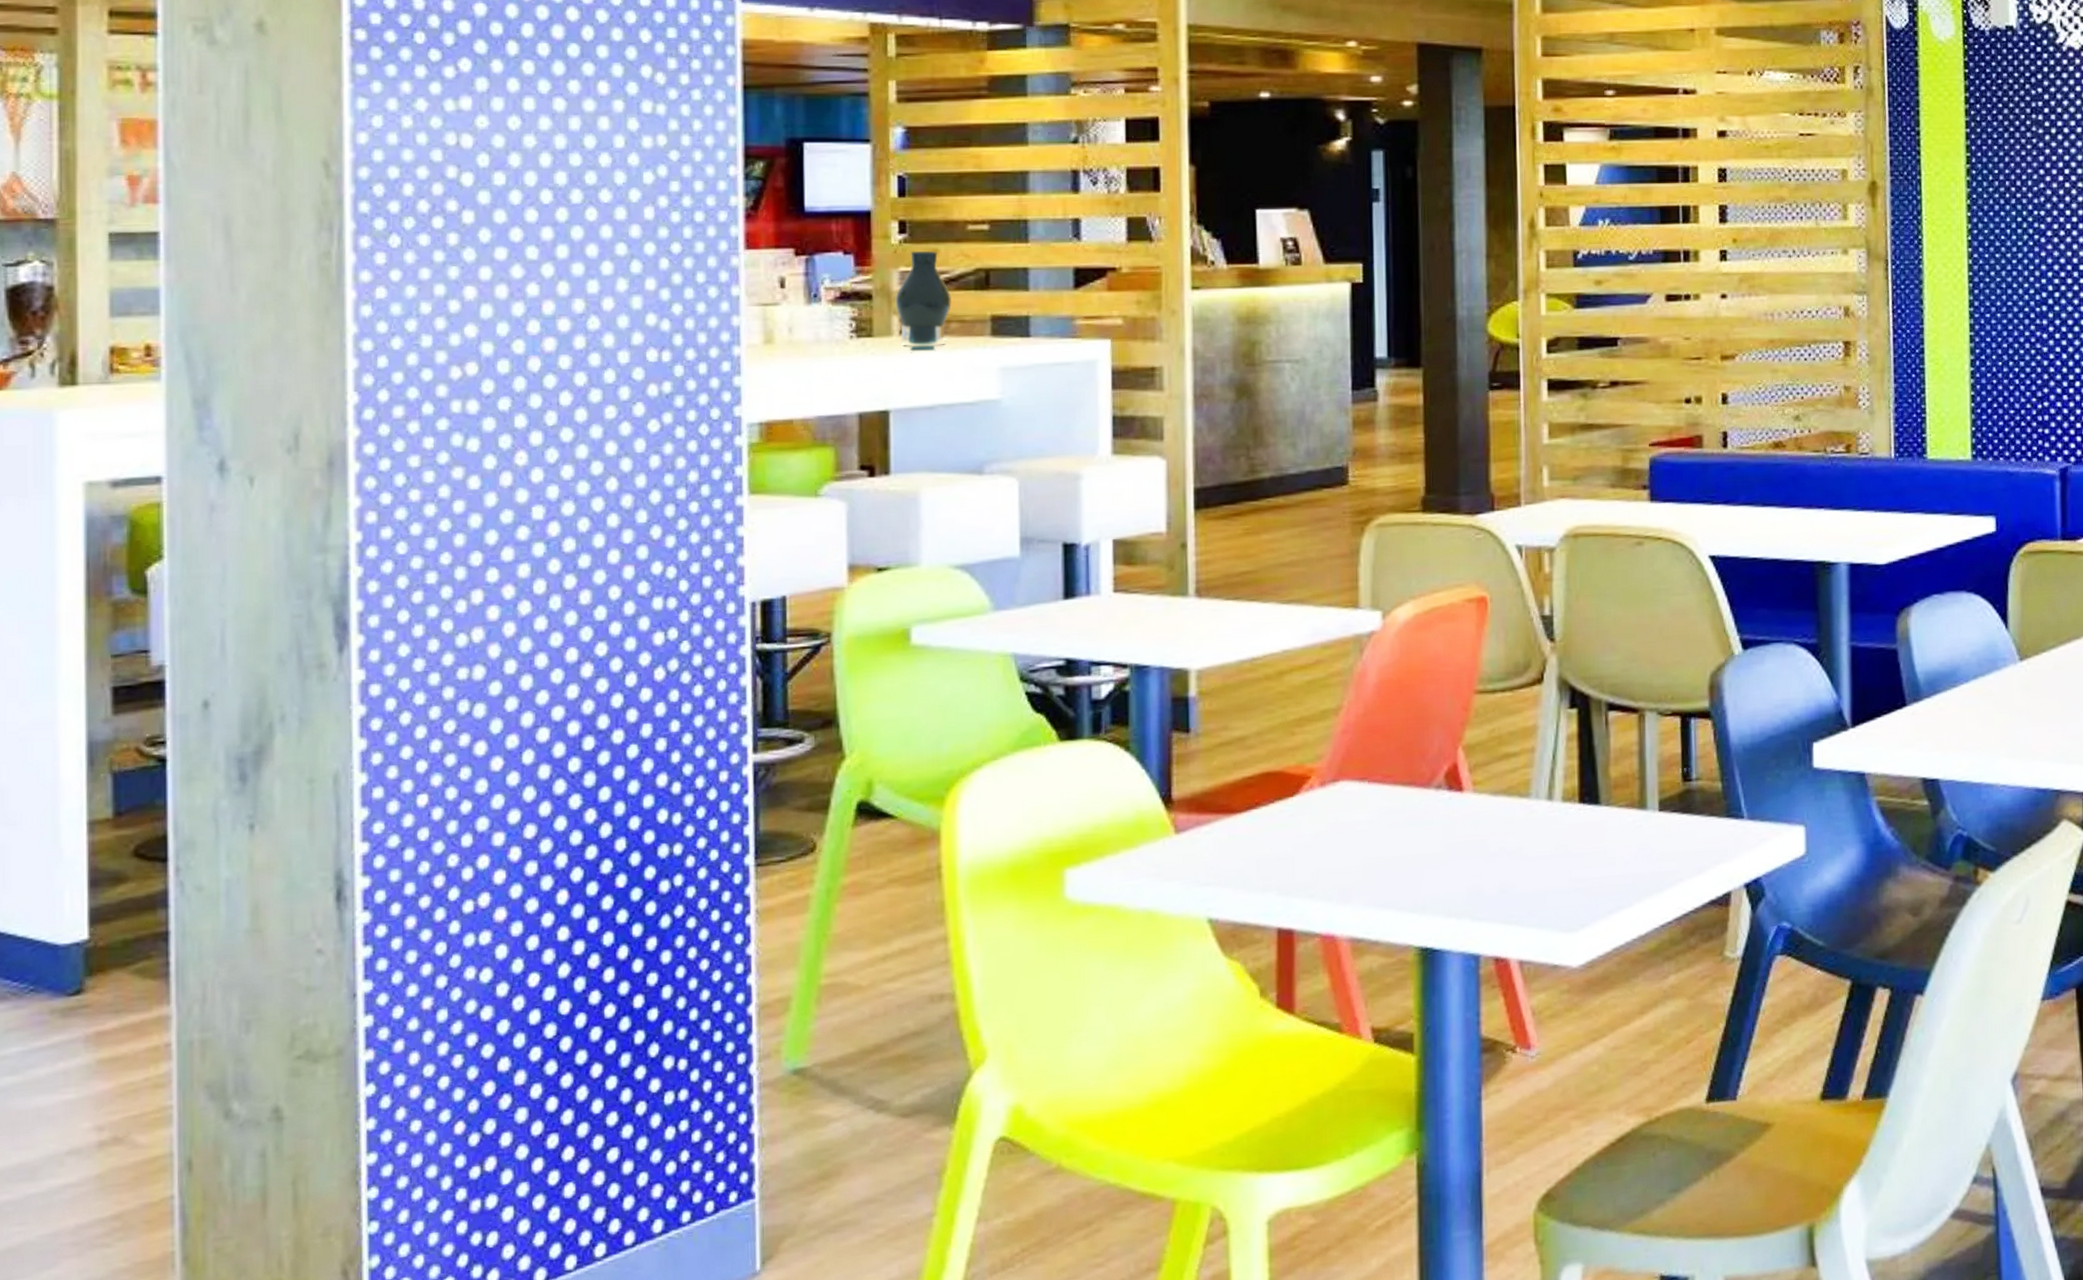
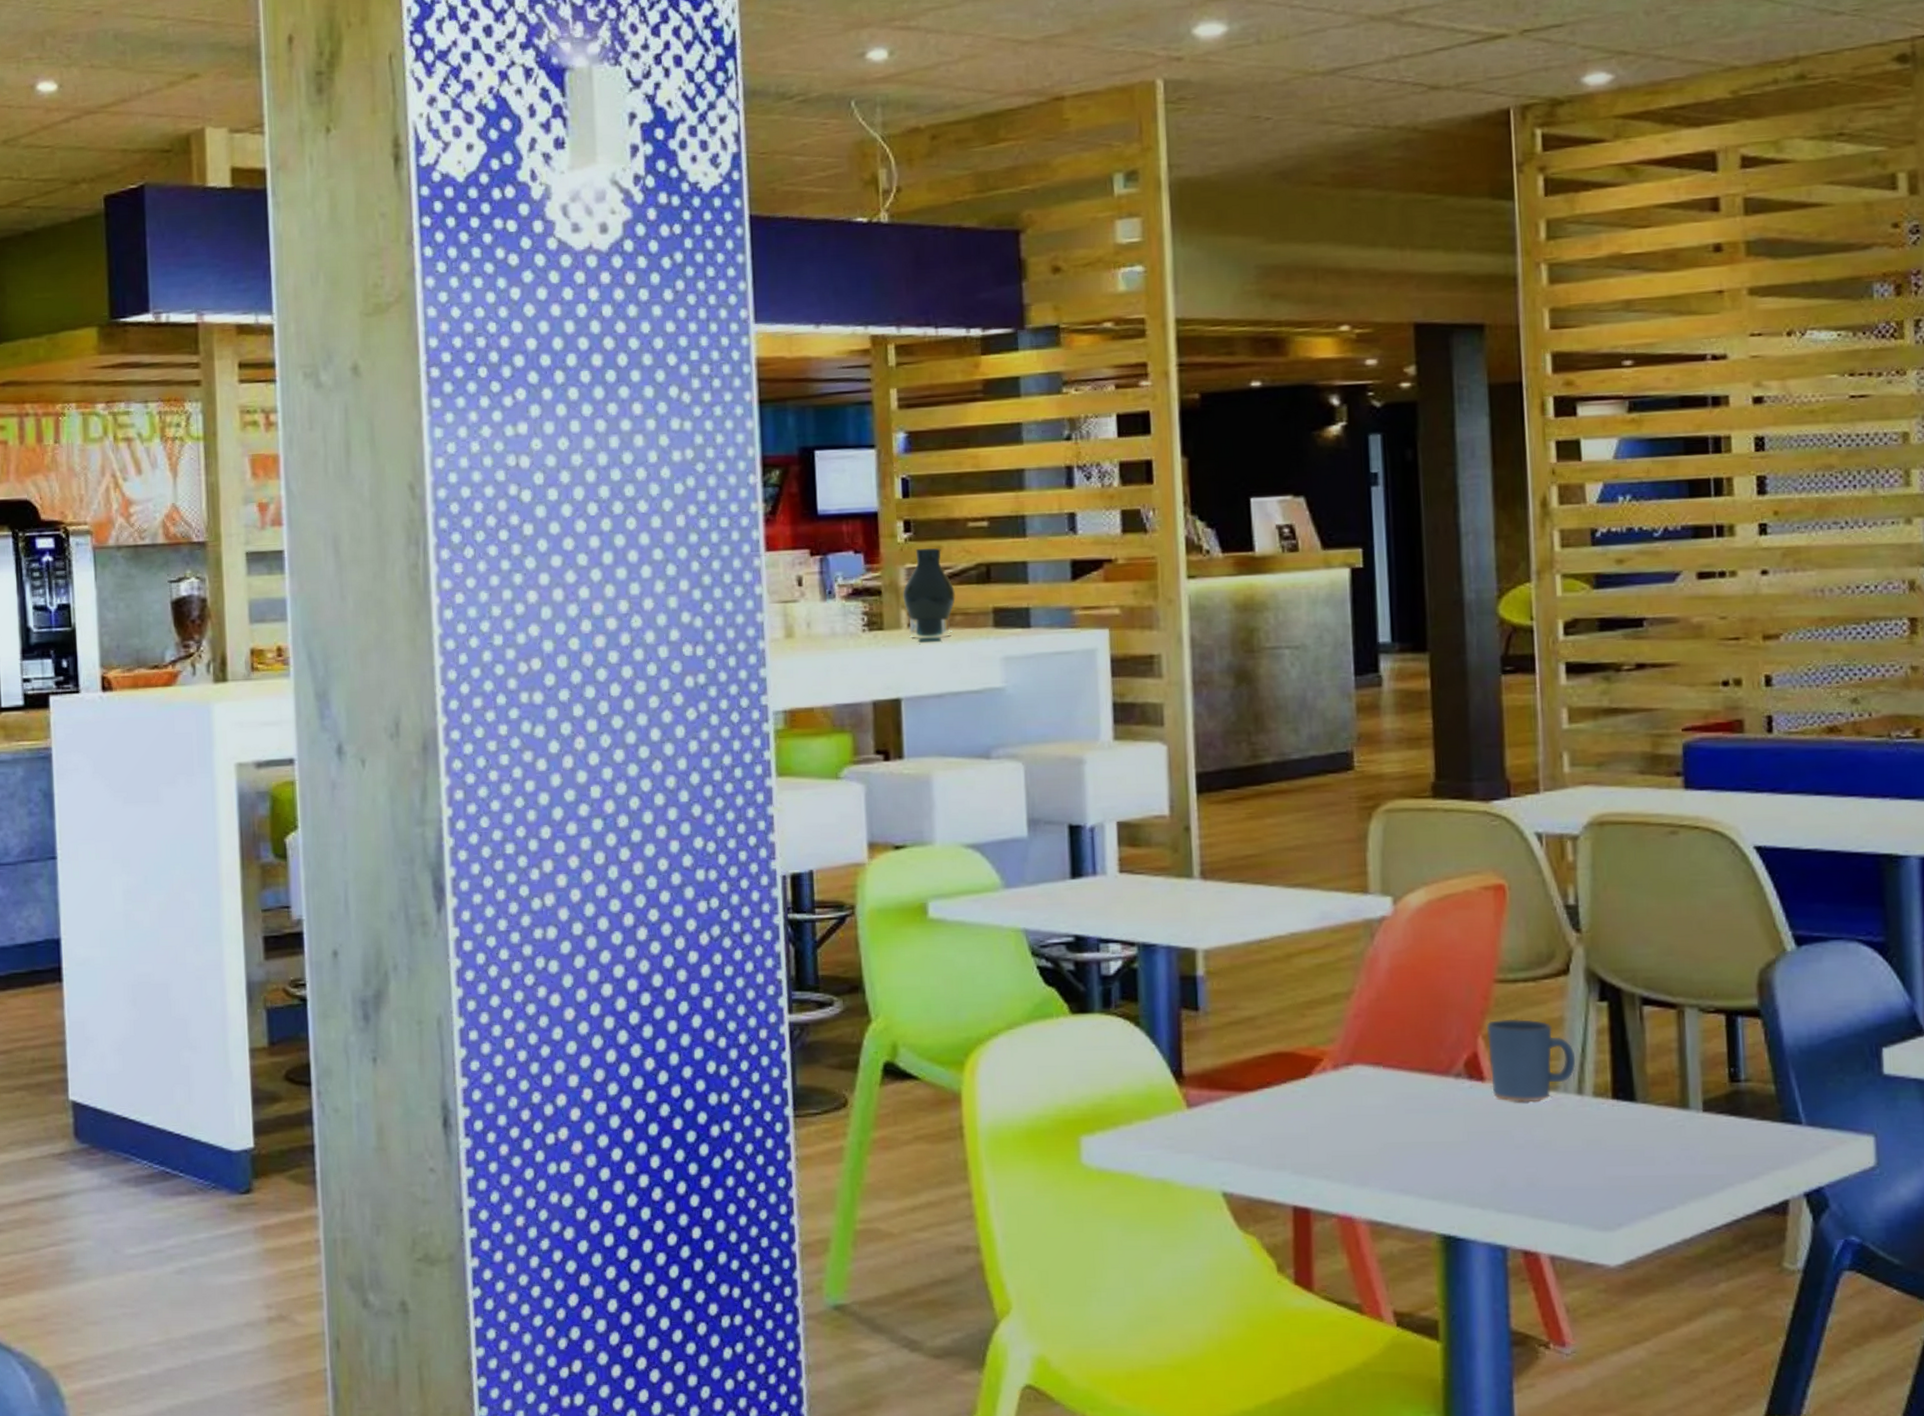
mug: none [1466,729,1547,811] -> present [1486,1019,1576,1103]

